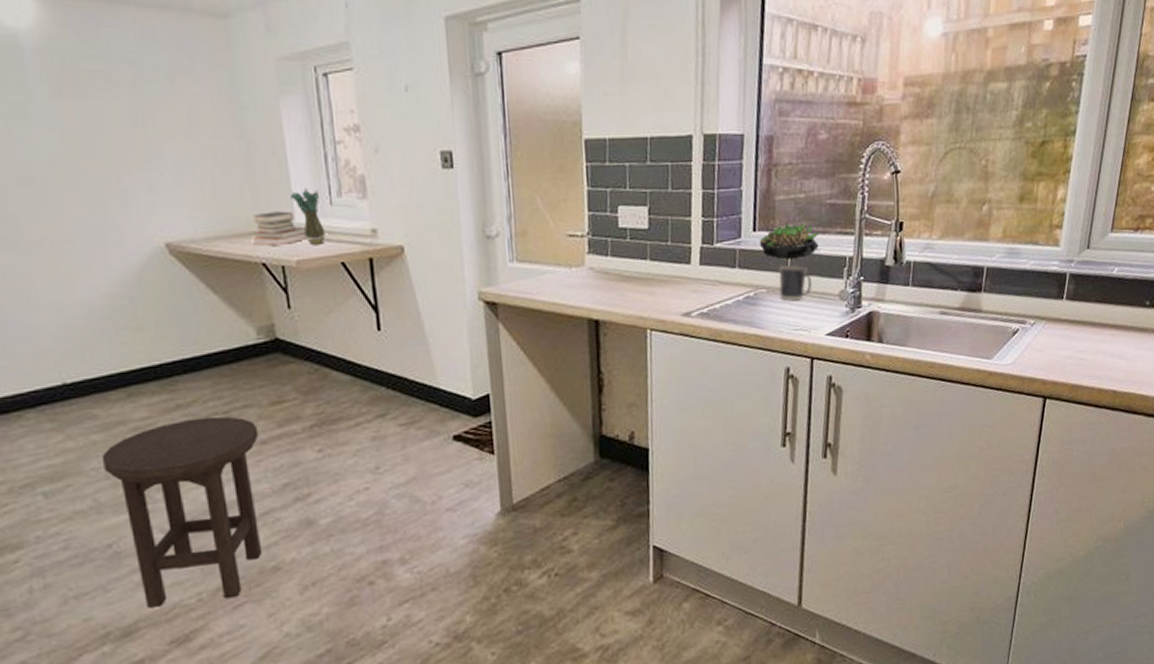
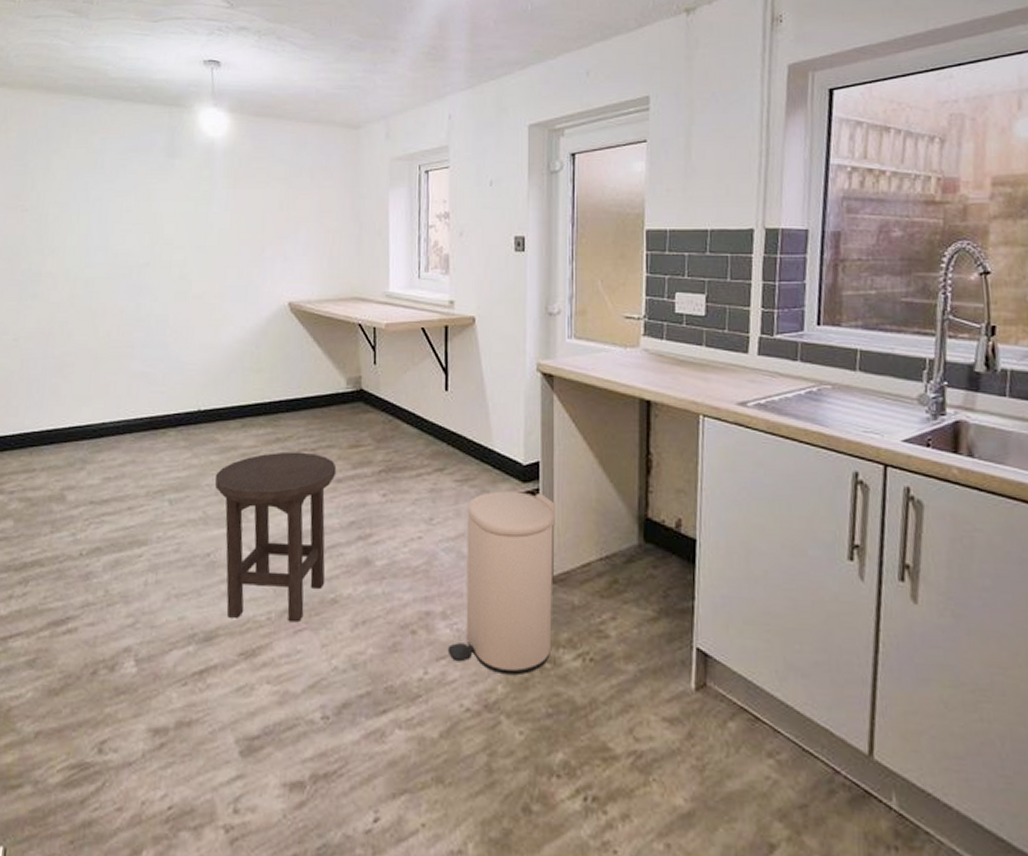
books: present [253,211,308,247] -> none [354,281,397,311]
vase: present [290,188,326,245] -> none [388,264,412,311]
pedal bin: none [410,426,517,605] -> present [447,491,555,675]
succulent plant: present [759,223,819,259] -> none [823,320,893,357]
mug: present [778,264,813,301] -> none [846,362,886,401]

